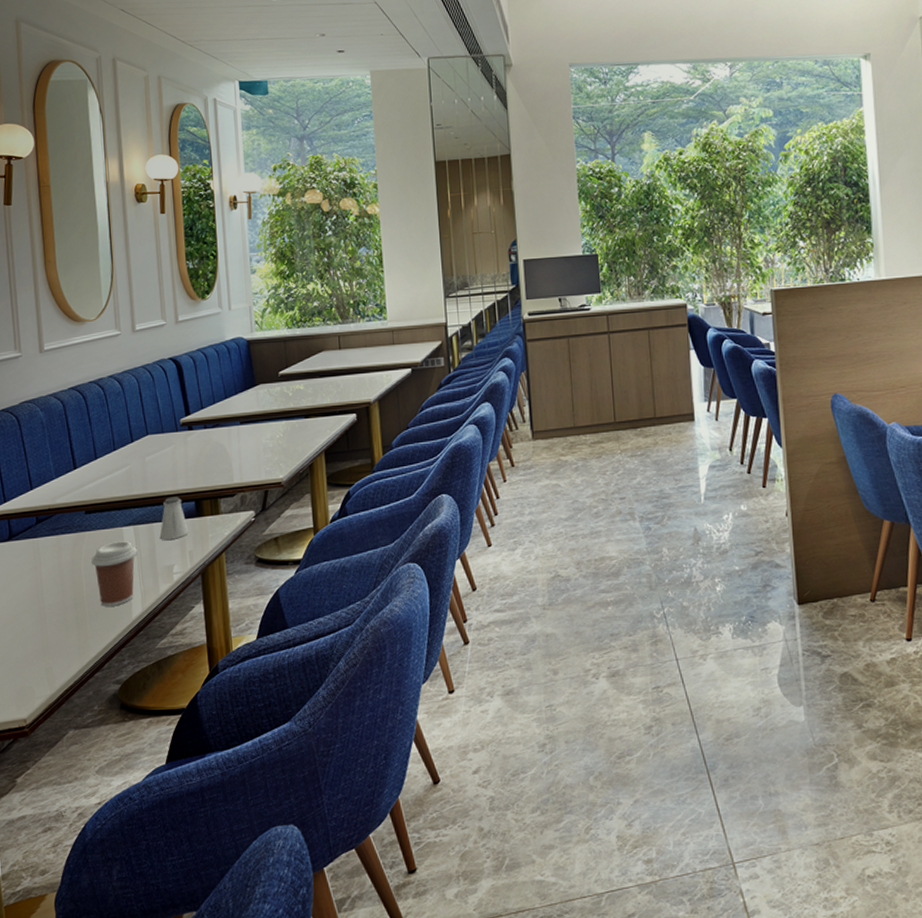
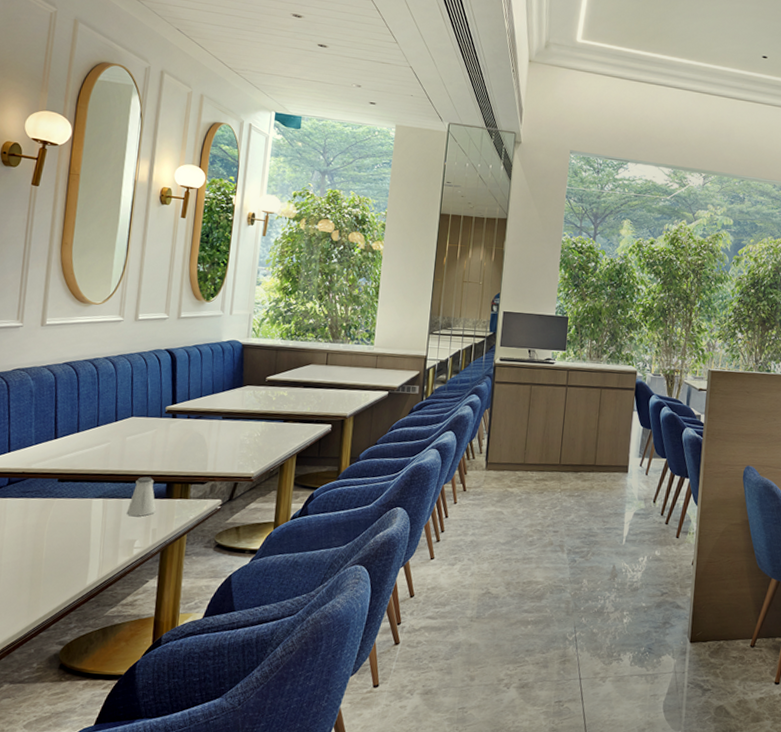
coffee cup: present [91,541,138,607] -> none [55,511,103,572]

